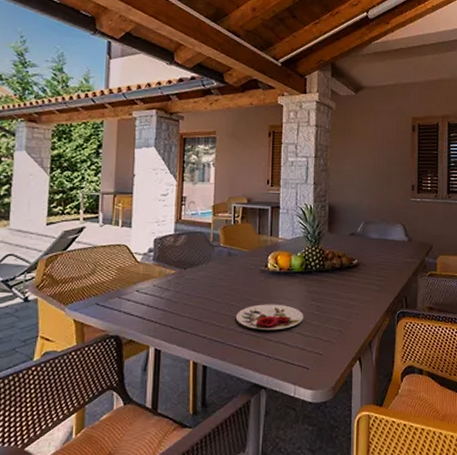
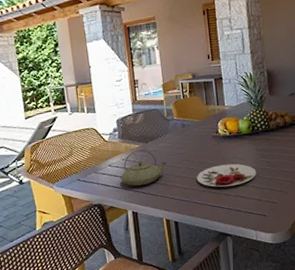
teapot: none [147,276,204,318] -> present [120,149,166,186]

